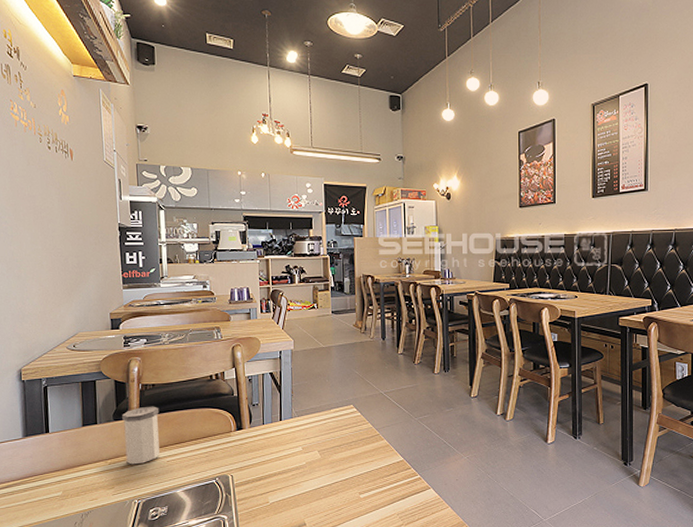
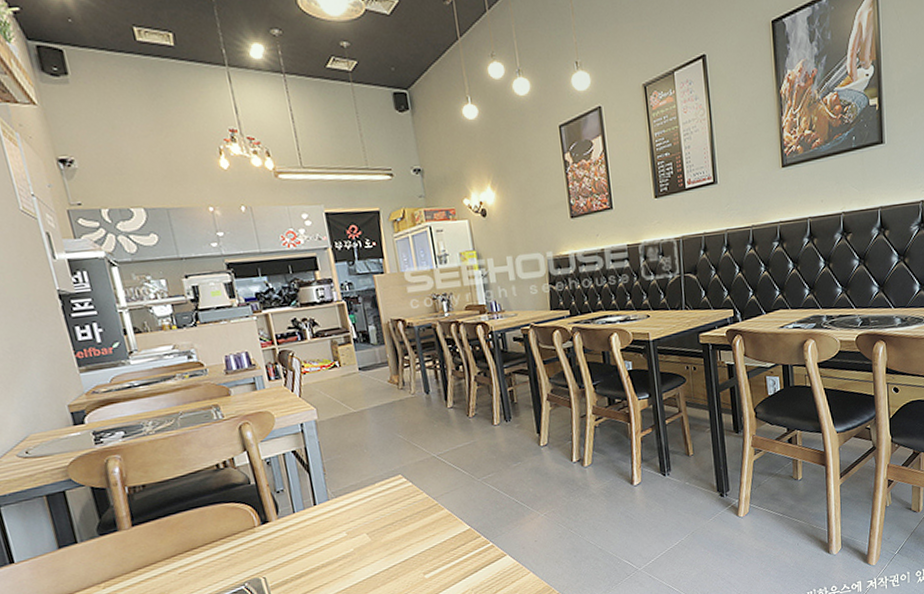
salt shaker: present [122,406,160,465] -> none [109,511,168,585]

